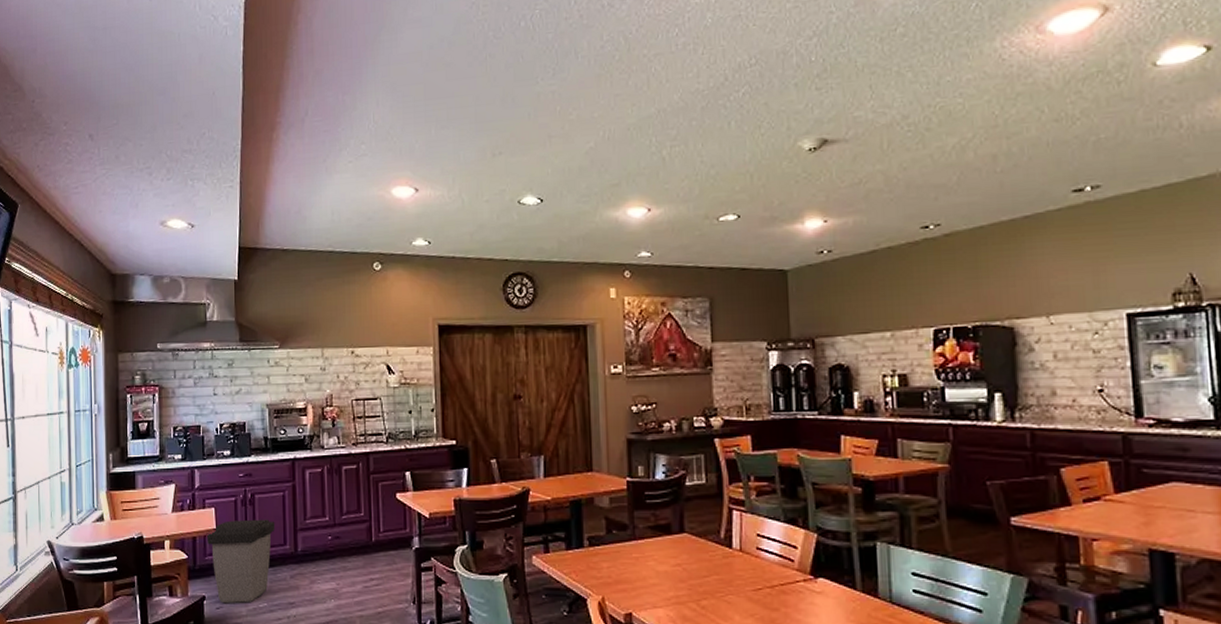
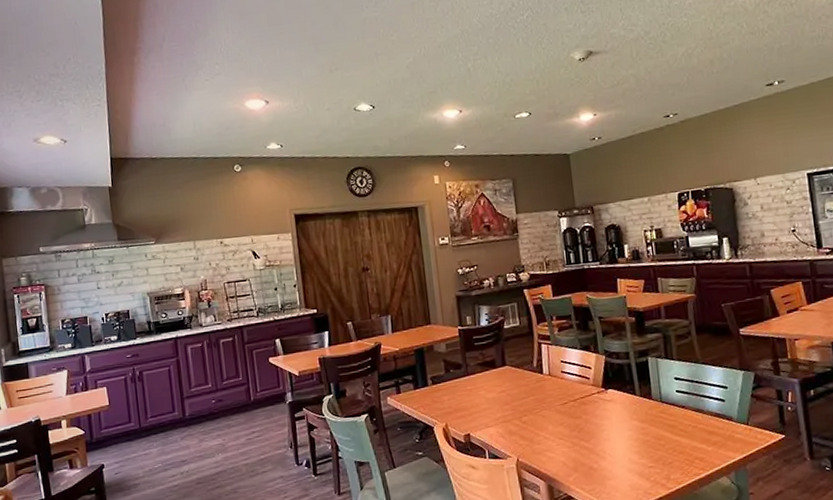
trash can: present [206,519,275,604] -> none [100,392,164,469]

